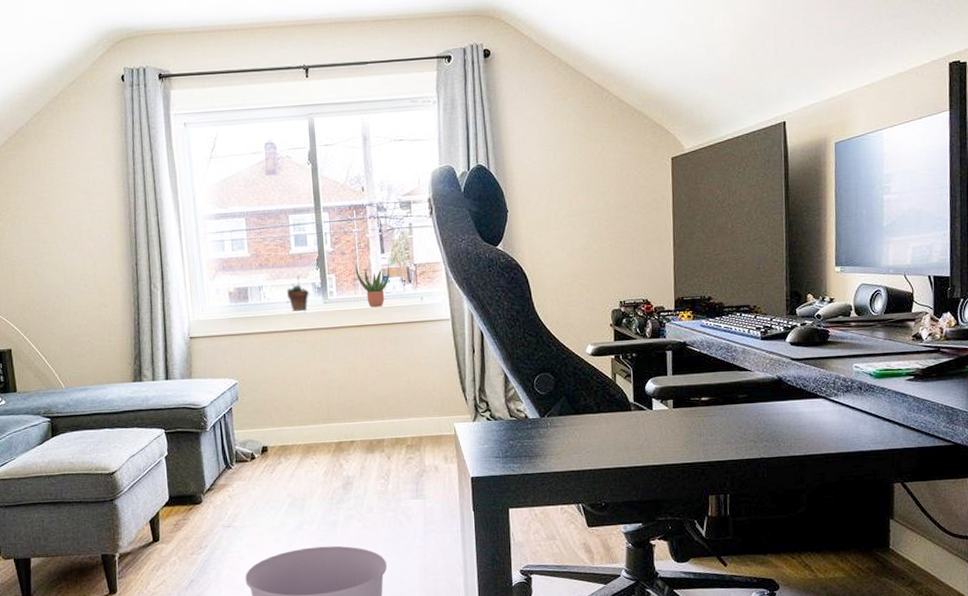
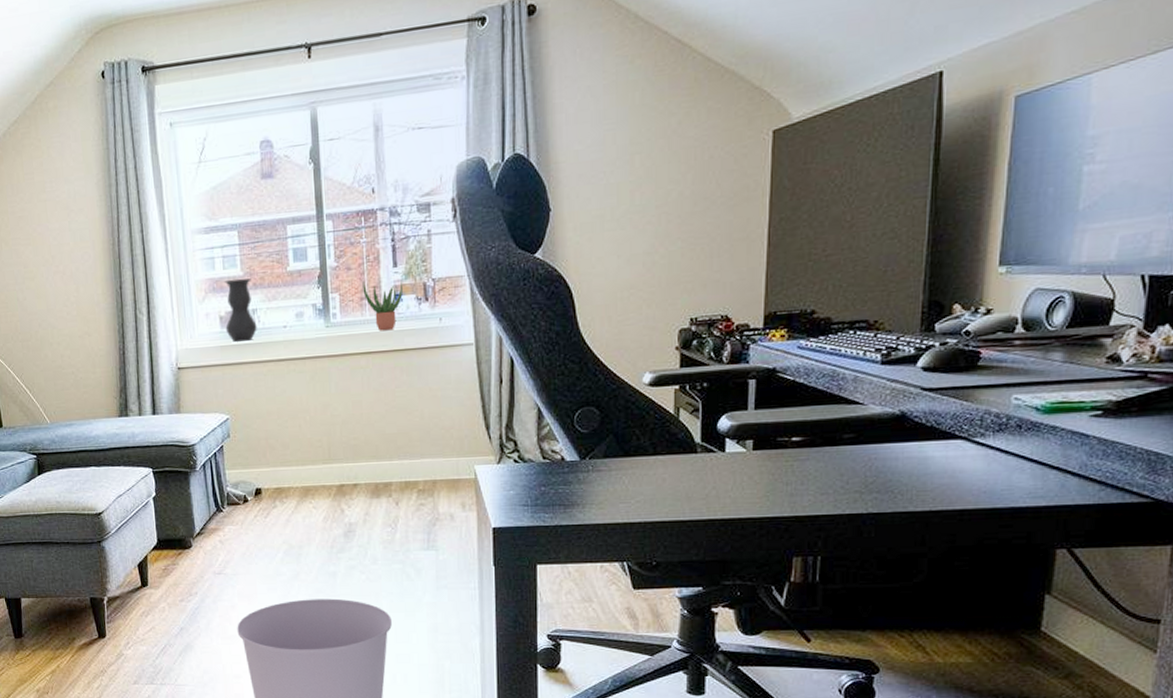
vase: none [234,260,263,316] -> present [225,278,257,343]
succulent plant: present [286,276,309,312] -> none [283,296,309,338]

